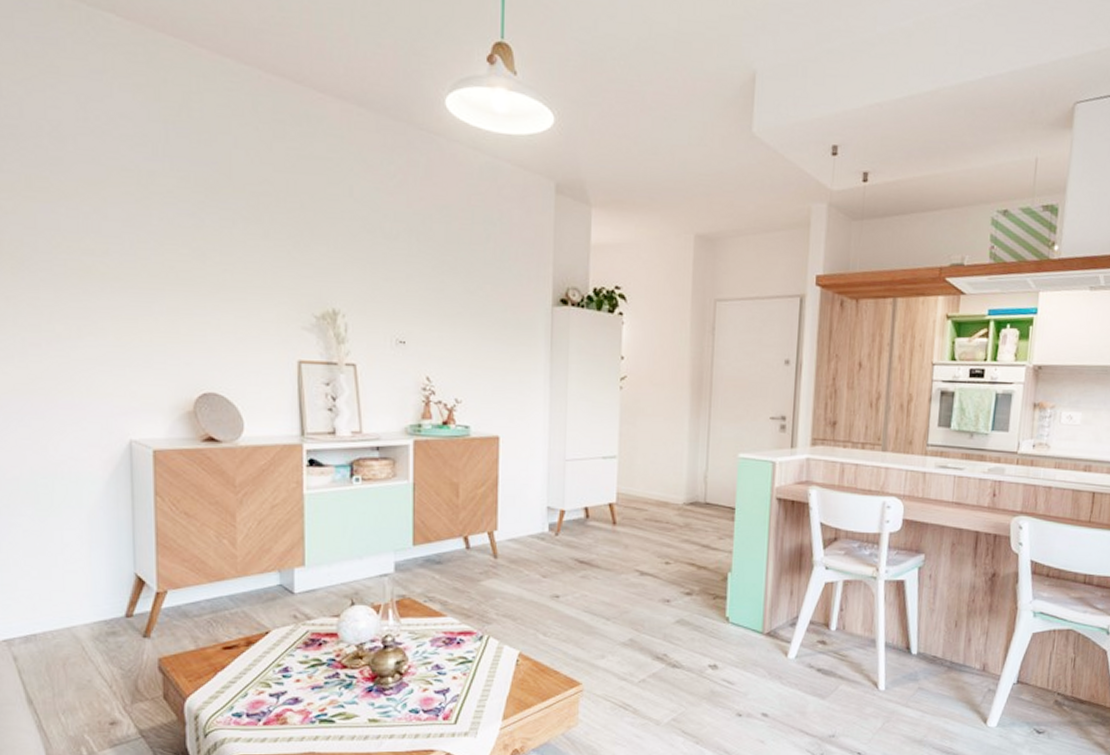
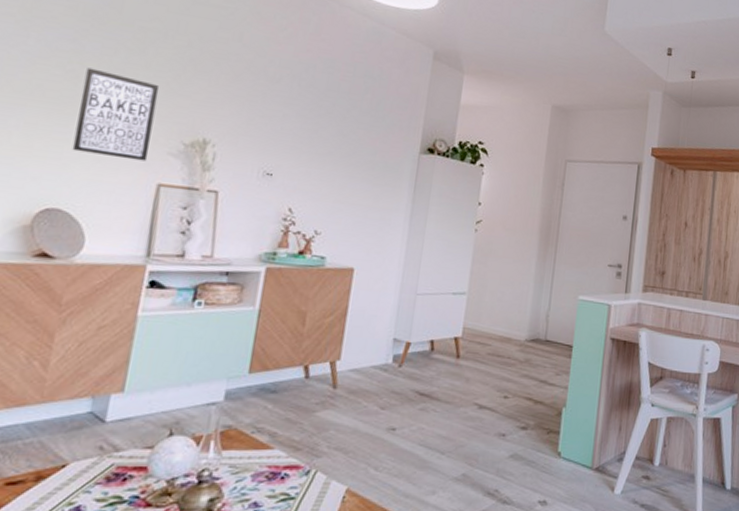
wall art: none [211,243,284,338] -> present [72,67,160,161]

